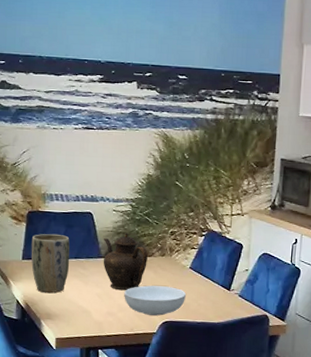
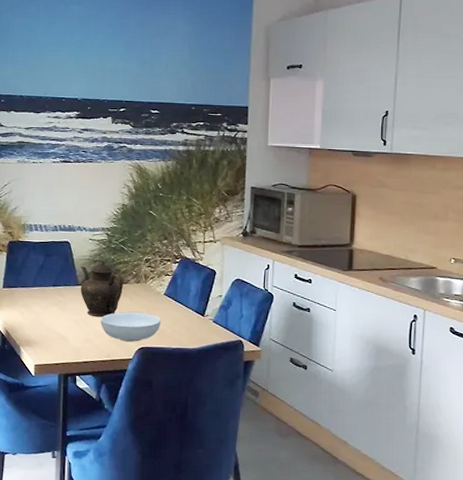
plant pot: present [31,233,70,293] -> none [11,262,49,321]

